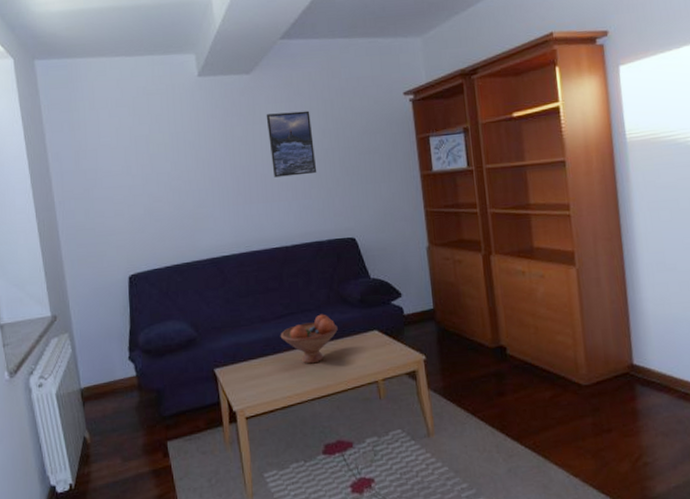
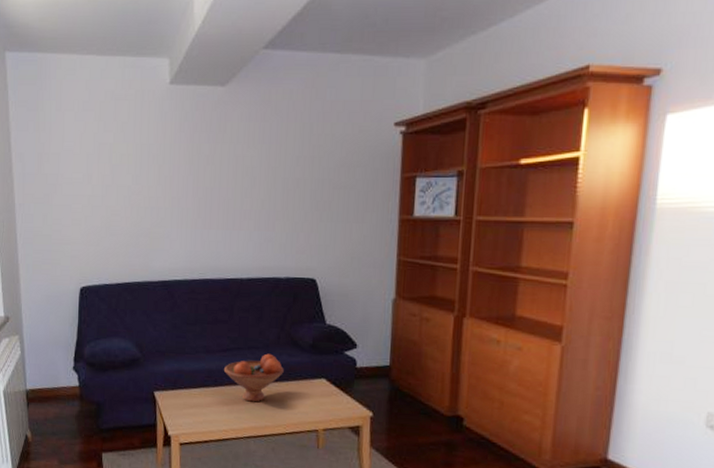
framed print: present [266,110,317,178] -> none [237,133,286,205]

